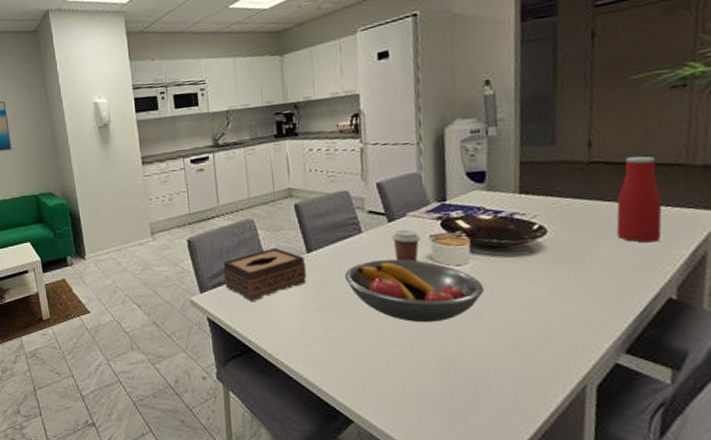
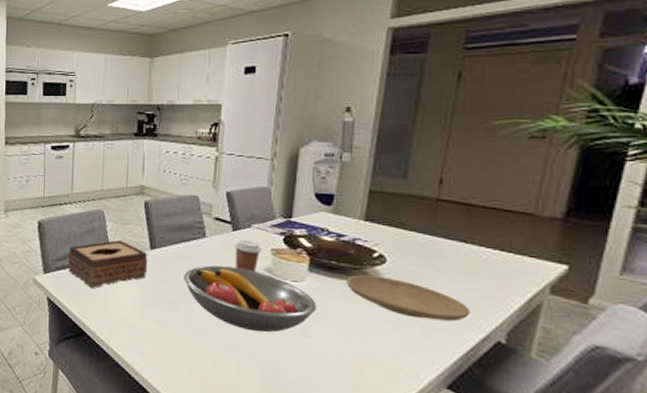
plate: none [510,248,638,286] -> present [346,275,471,322]
bottle: present [616,156,663,243] -> none [455,199,504,286]

